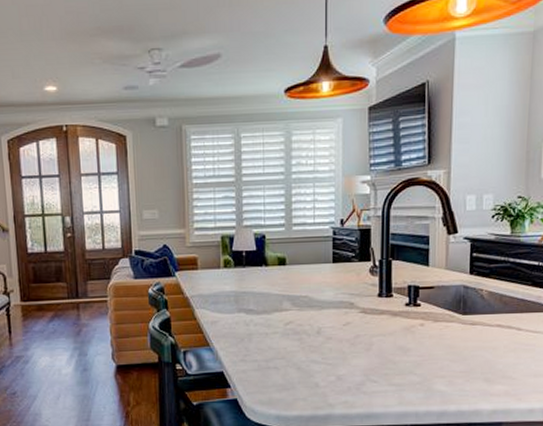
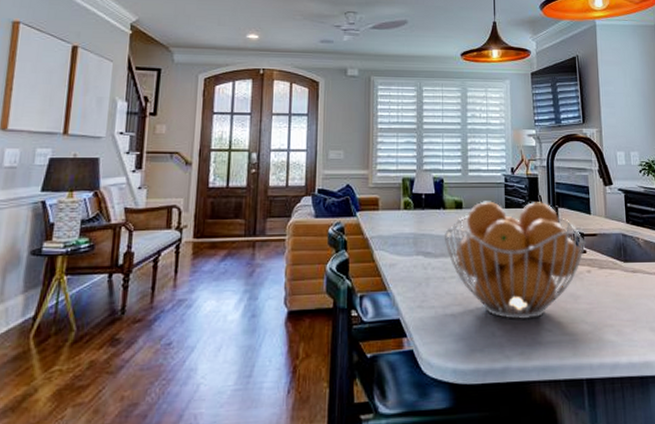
fruit basket: none [266,255,421,372] -> present [444,201,586,320]

